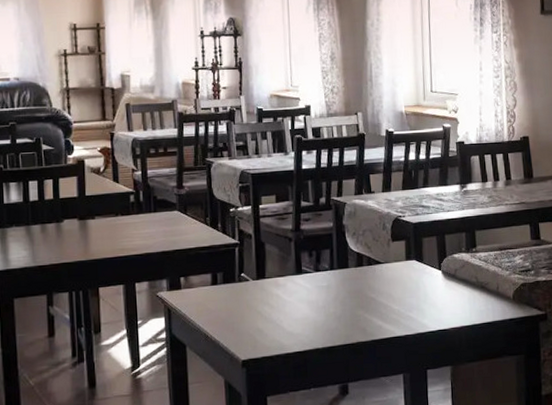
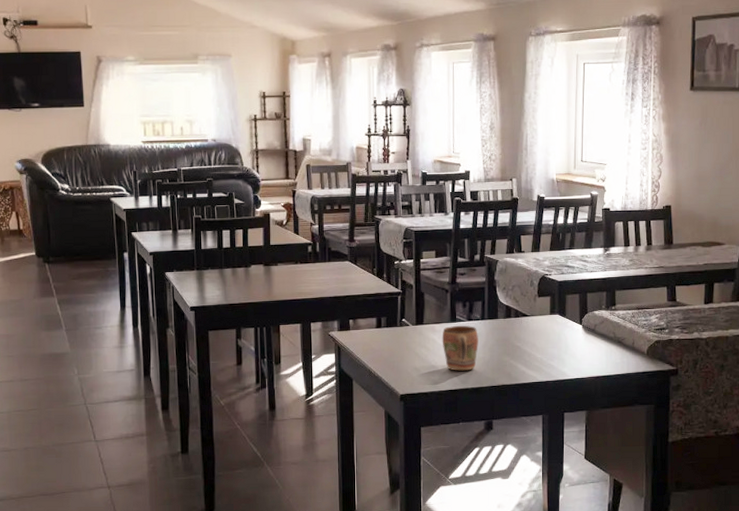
mug: none [286,277,328,330] -> present [442,325,478,371]

